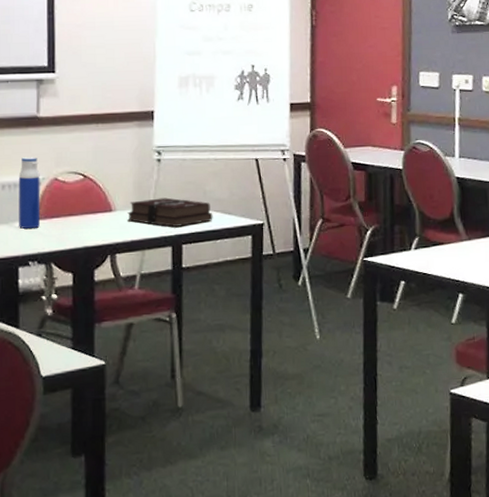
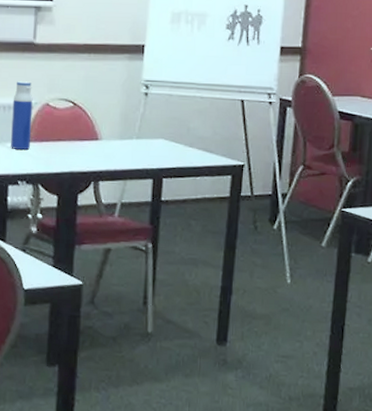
hardback book: present [127,197,213,227] -> none [112,131,195,161]

